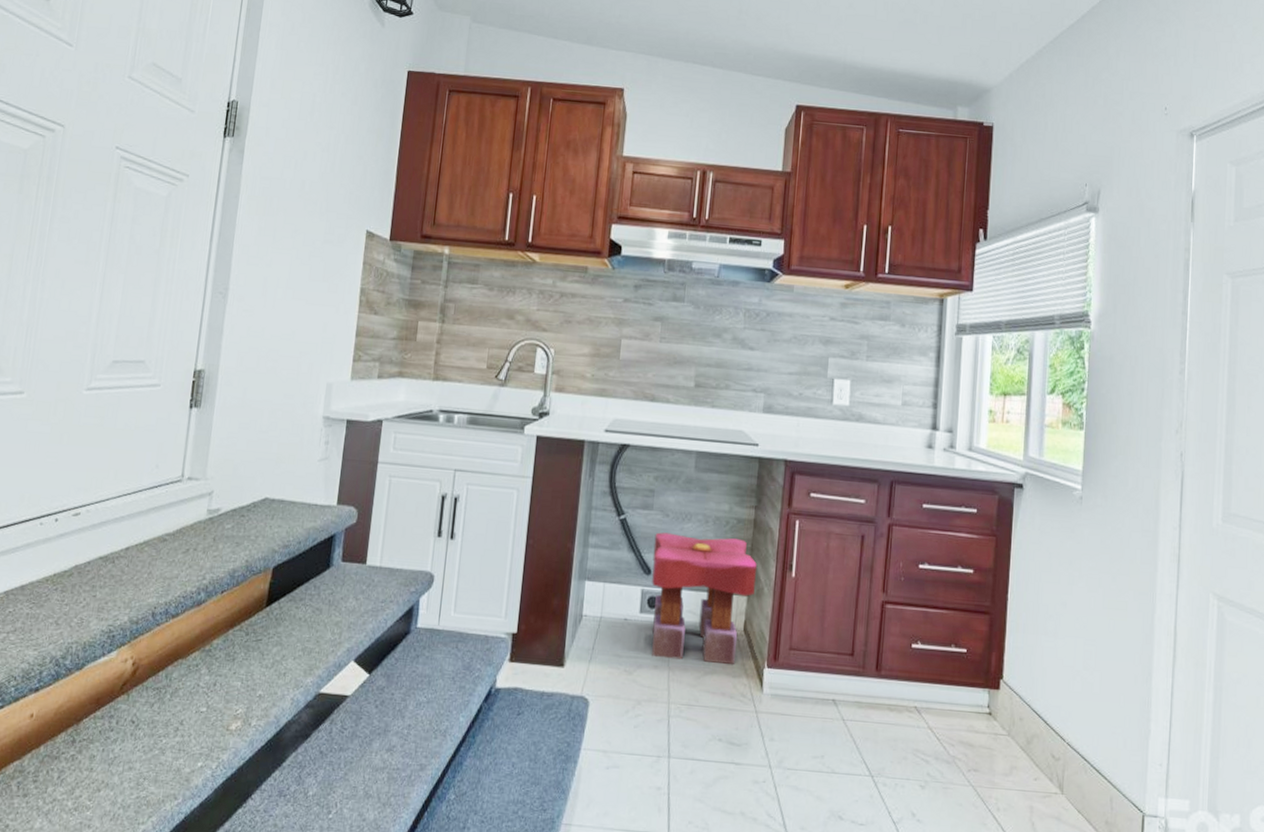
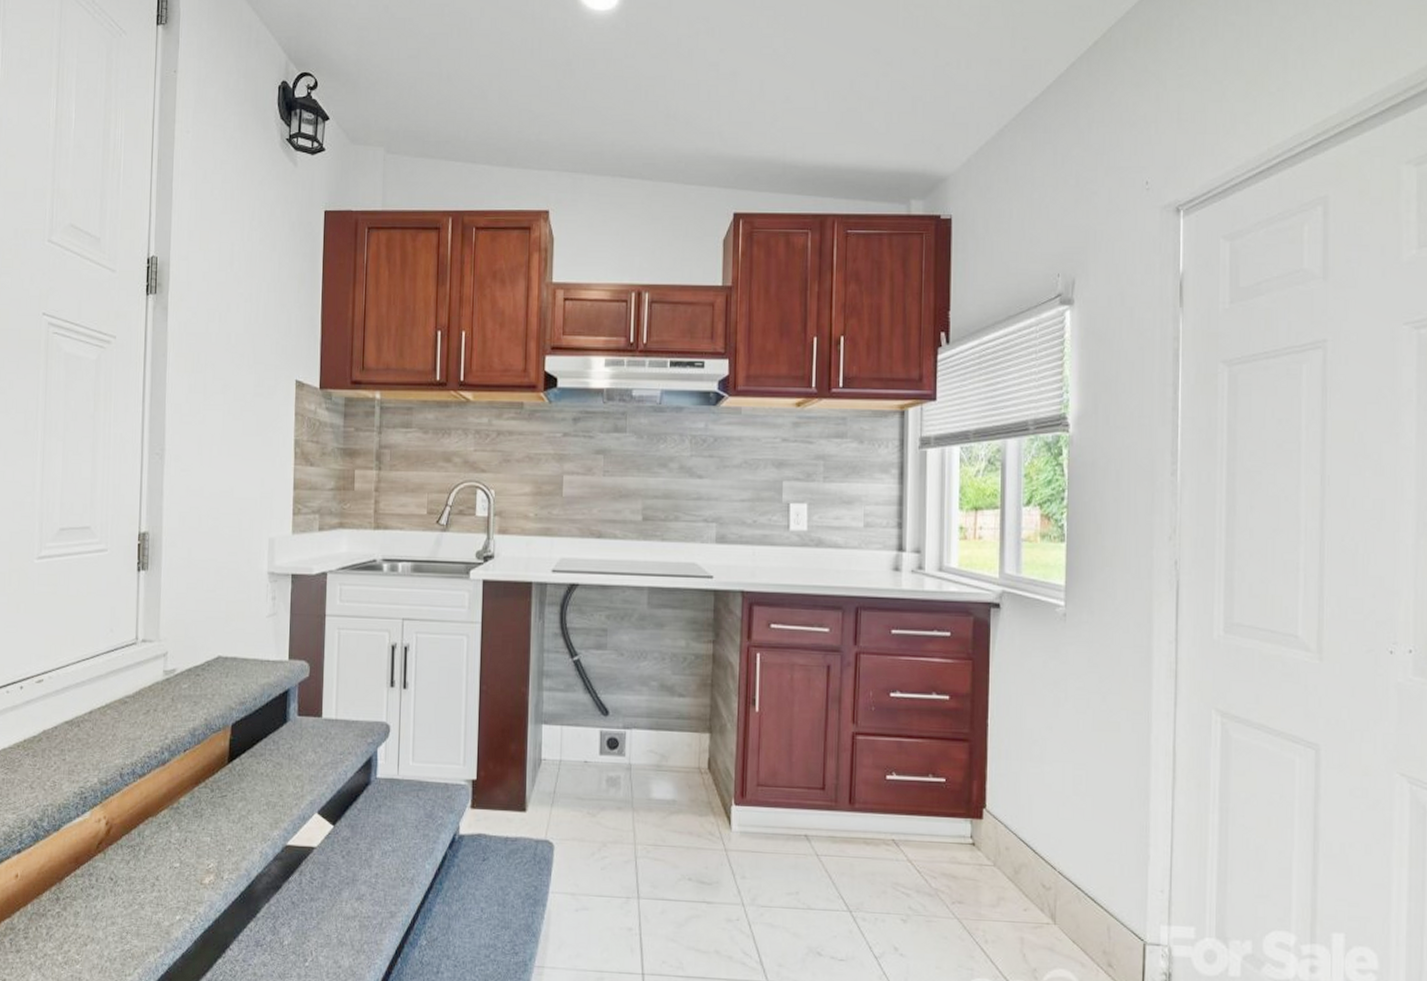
stool: present [651,532,757,664] -> none [609,672,718,803]

